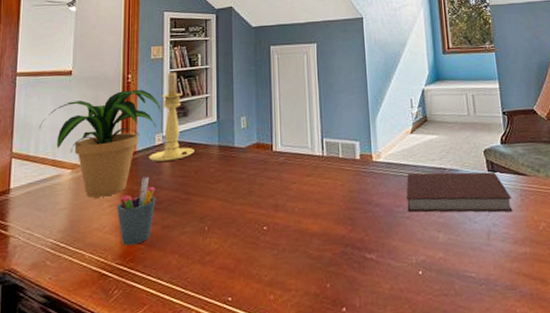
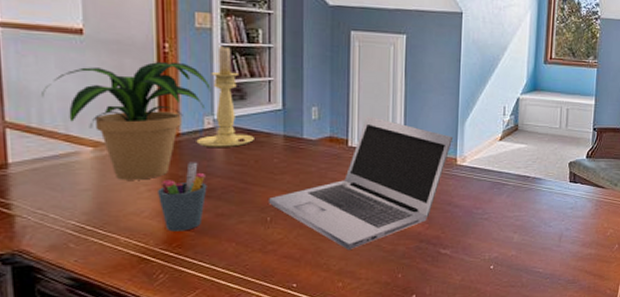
laptop: none [207,120,367,259] -> present [269,116,454,251]
notebook: present [406,172,513,213] -> none [487,179,587,219]

